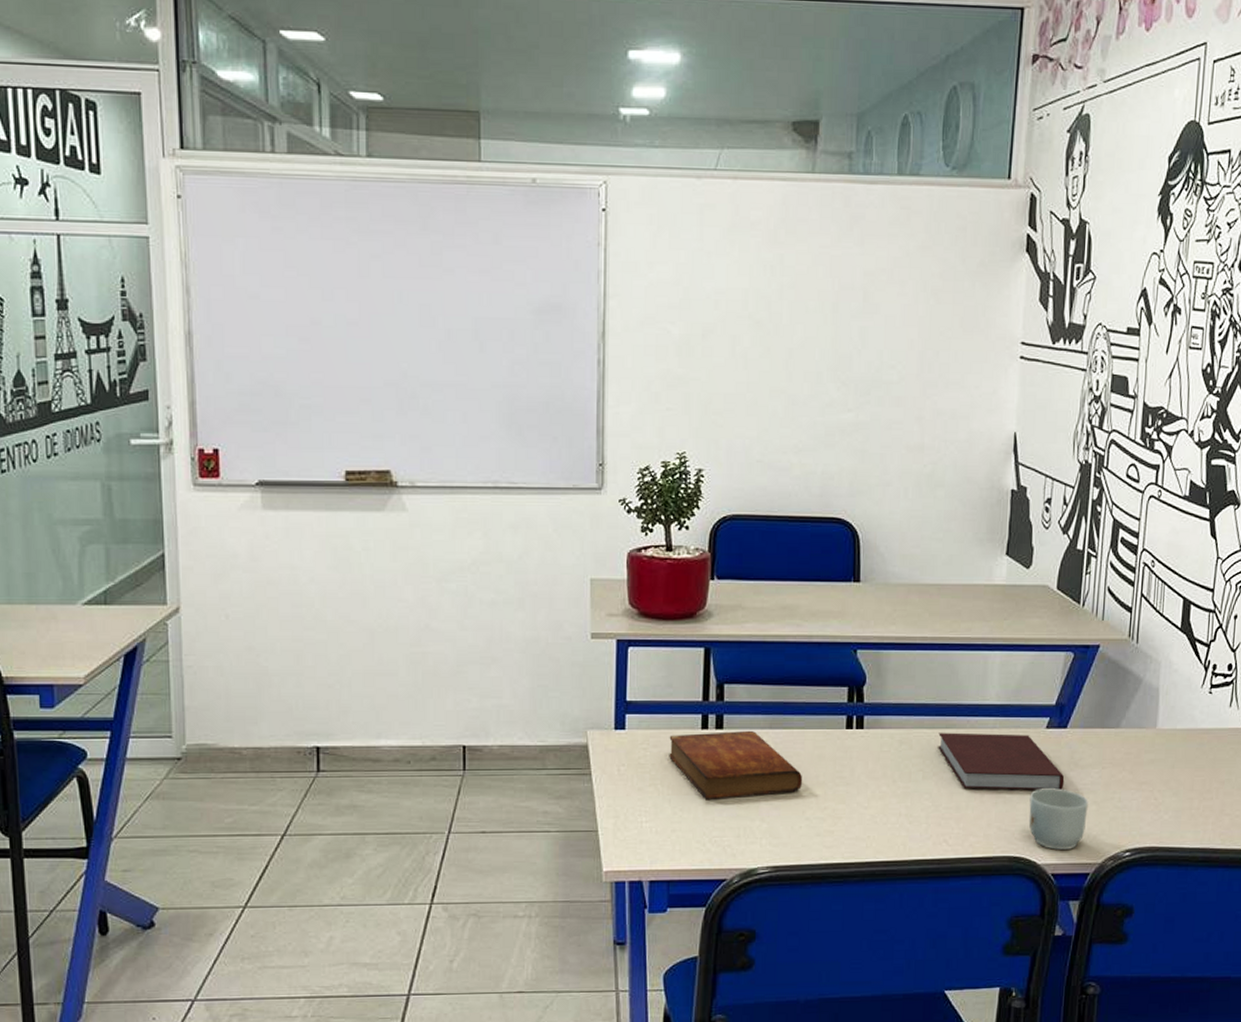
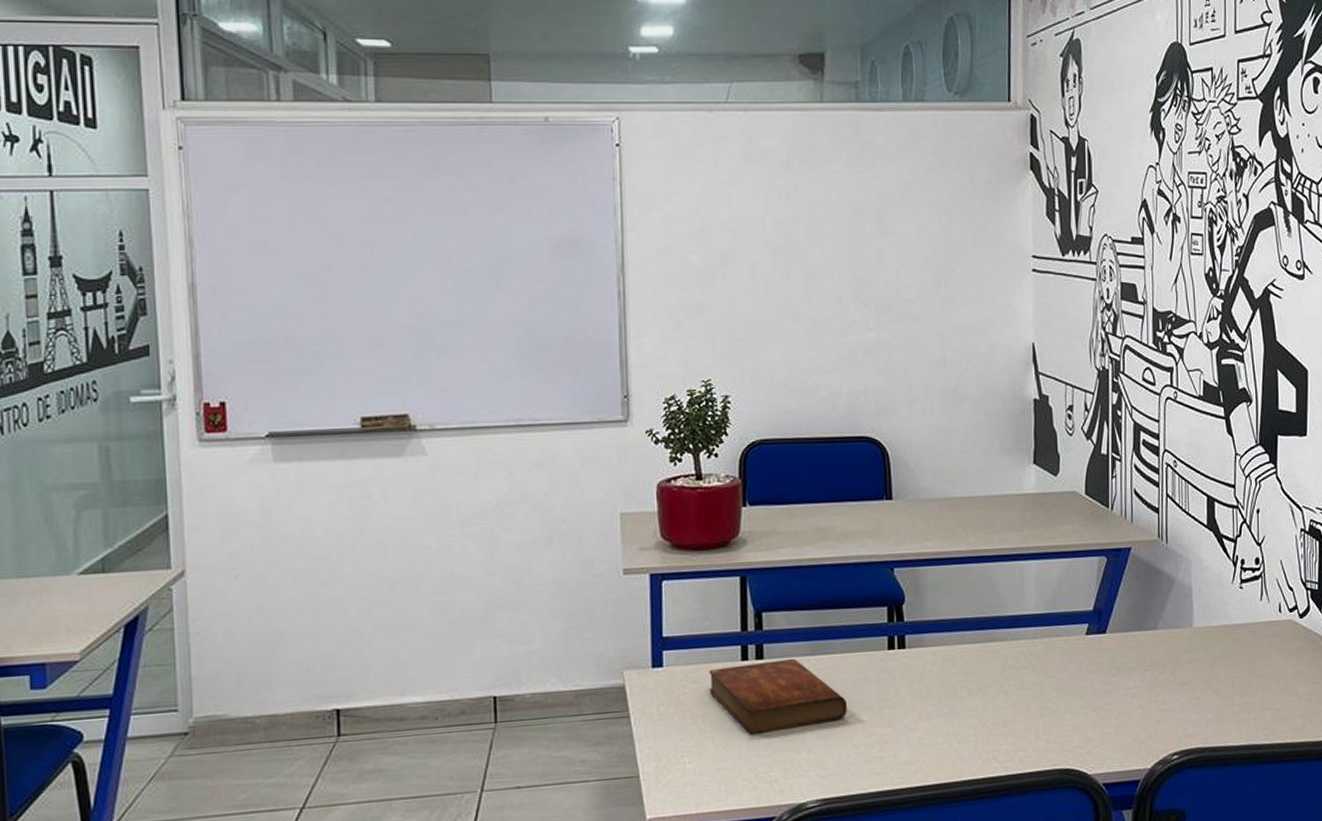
notebook: present [938,732,1065,790] -> none [980,642,1108,703]
mug: present [1028,788,1088,850] -> none [1075,695,1133,759]

